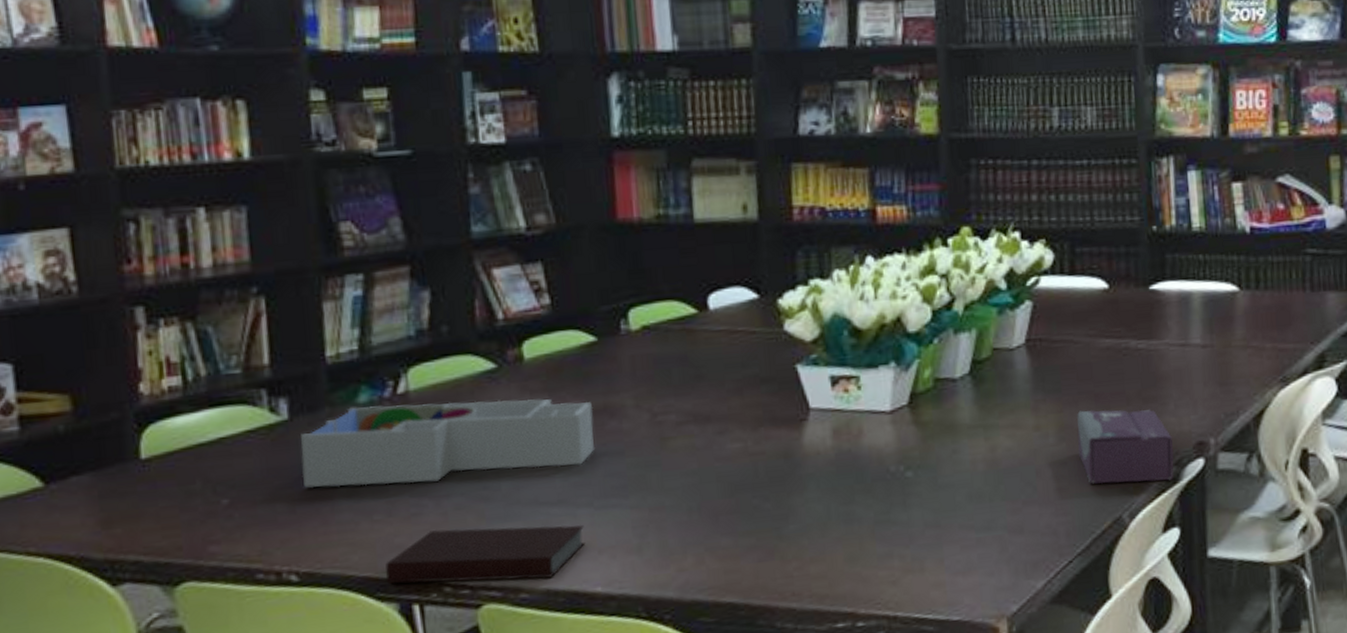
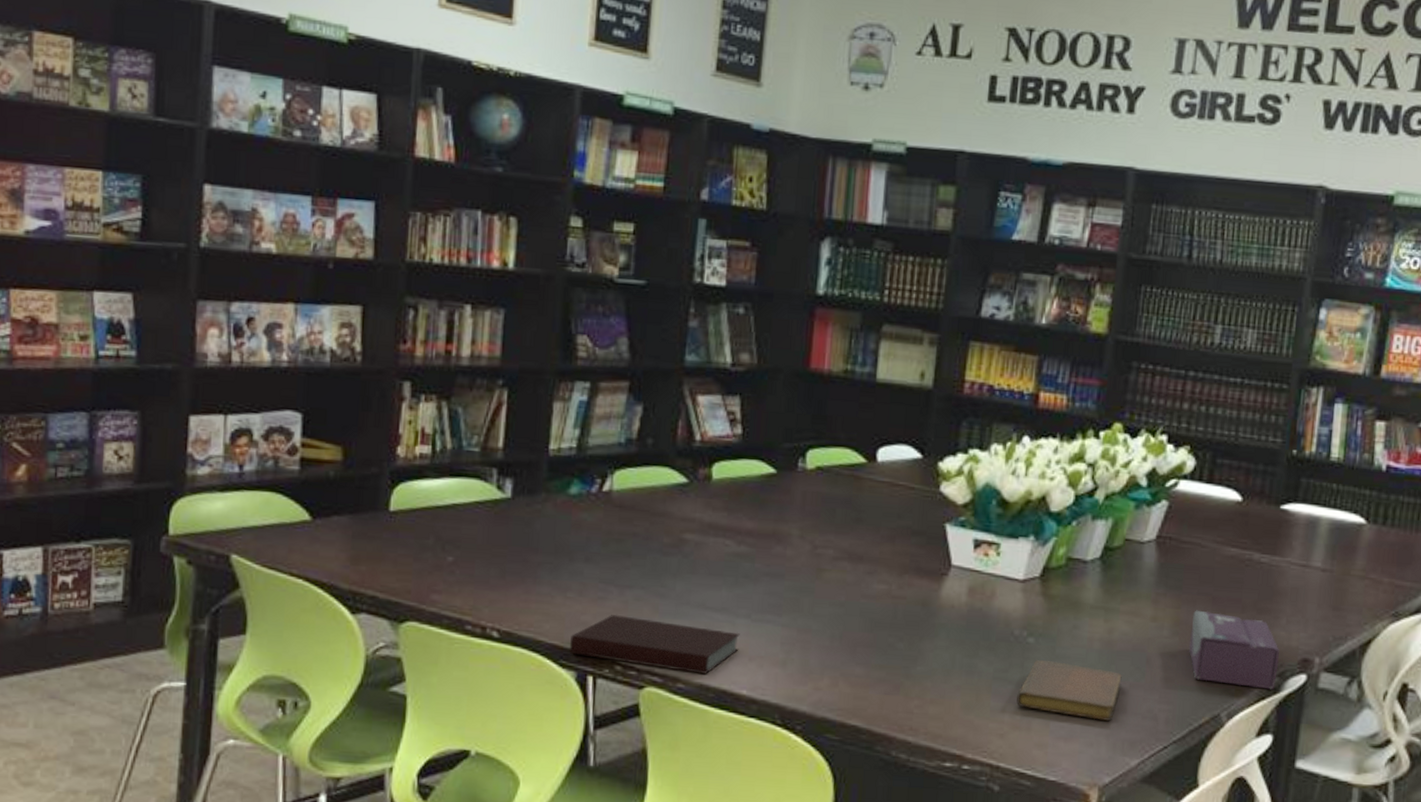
desk organizer: present [300,399,596,488] -> none [514,496,764,580]
notebook: none [904,491,1014,548] -> present [1016,659,1122,721]

